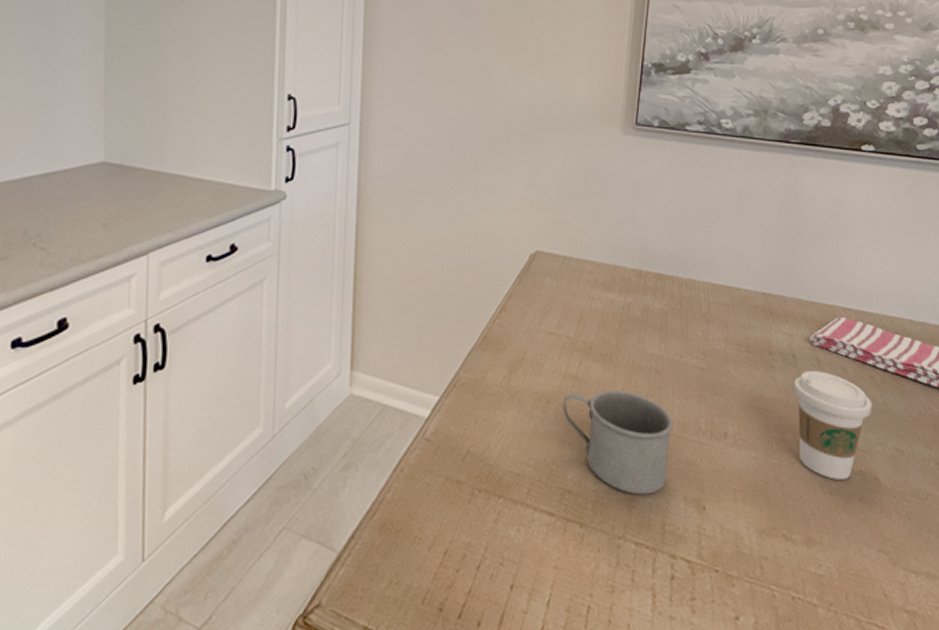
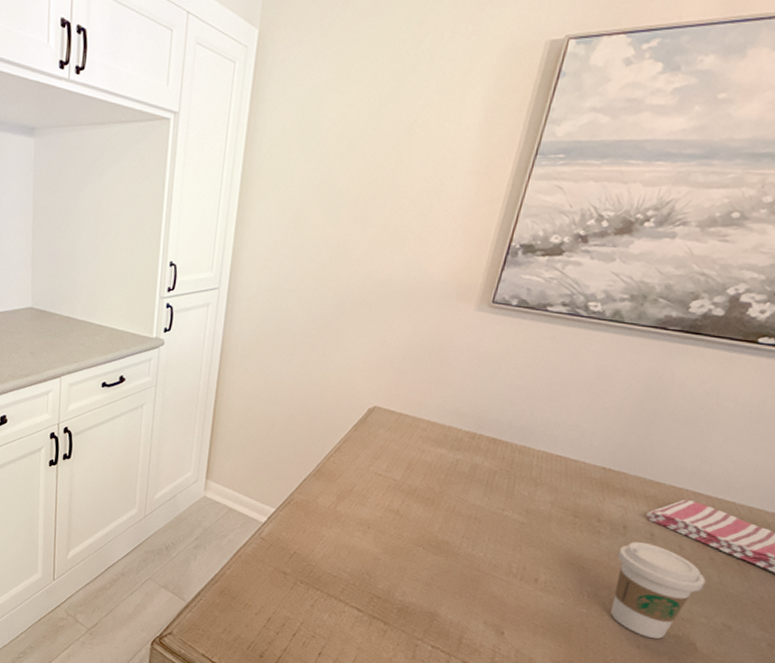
mug: present [562,389,673,495] -> none [380,523,485,613]

